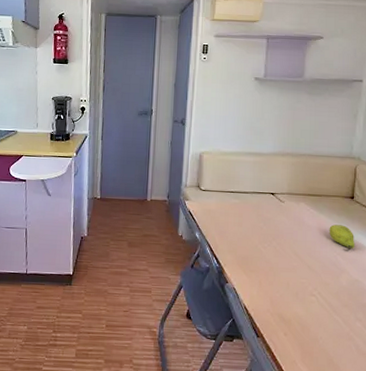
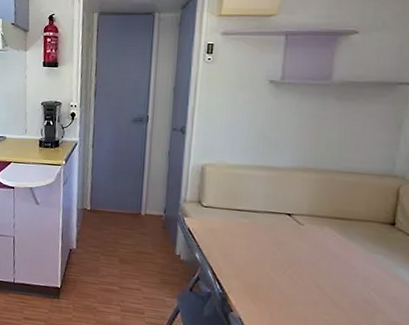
fruit: present [329,224,355,251] -> none [361,255,396,288]

